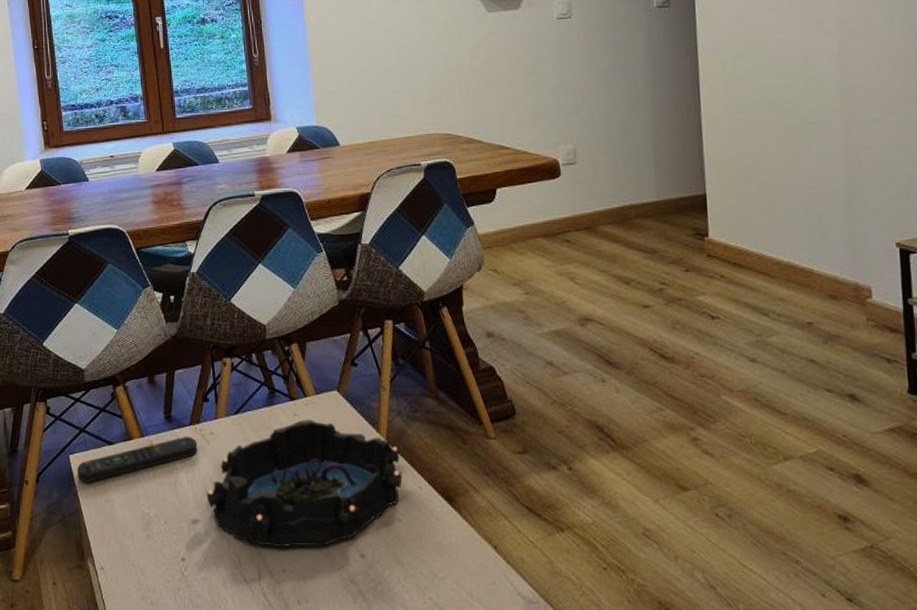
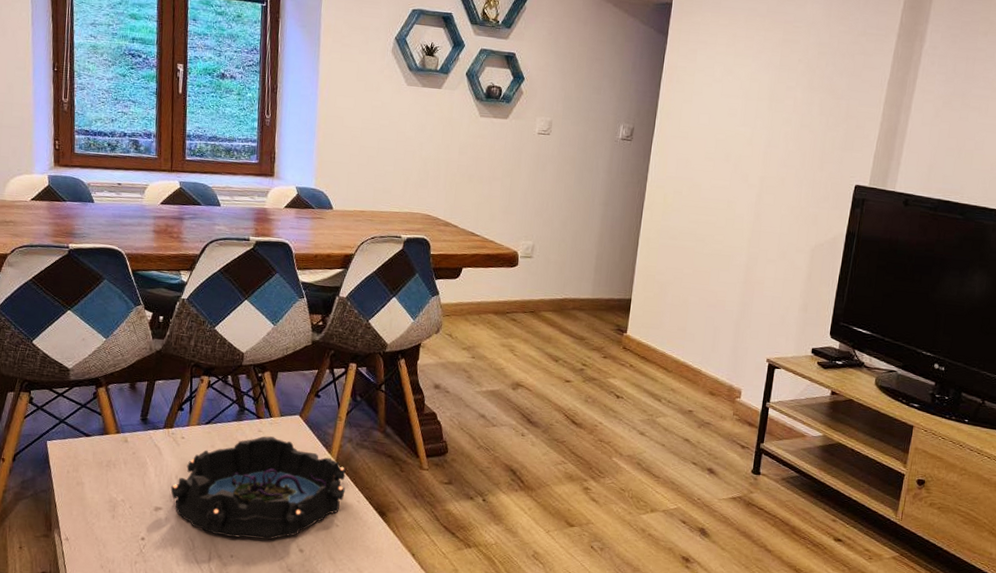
remote control: present [76,436,198,483] -> none [52,437,169,467]

